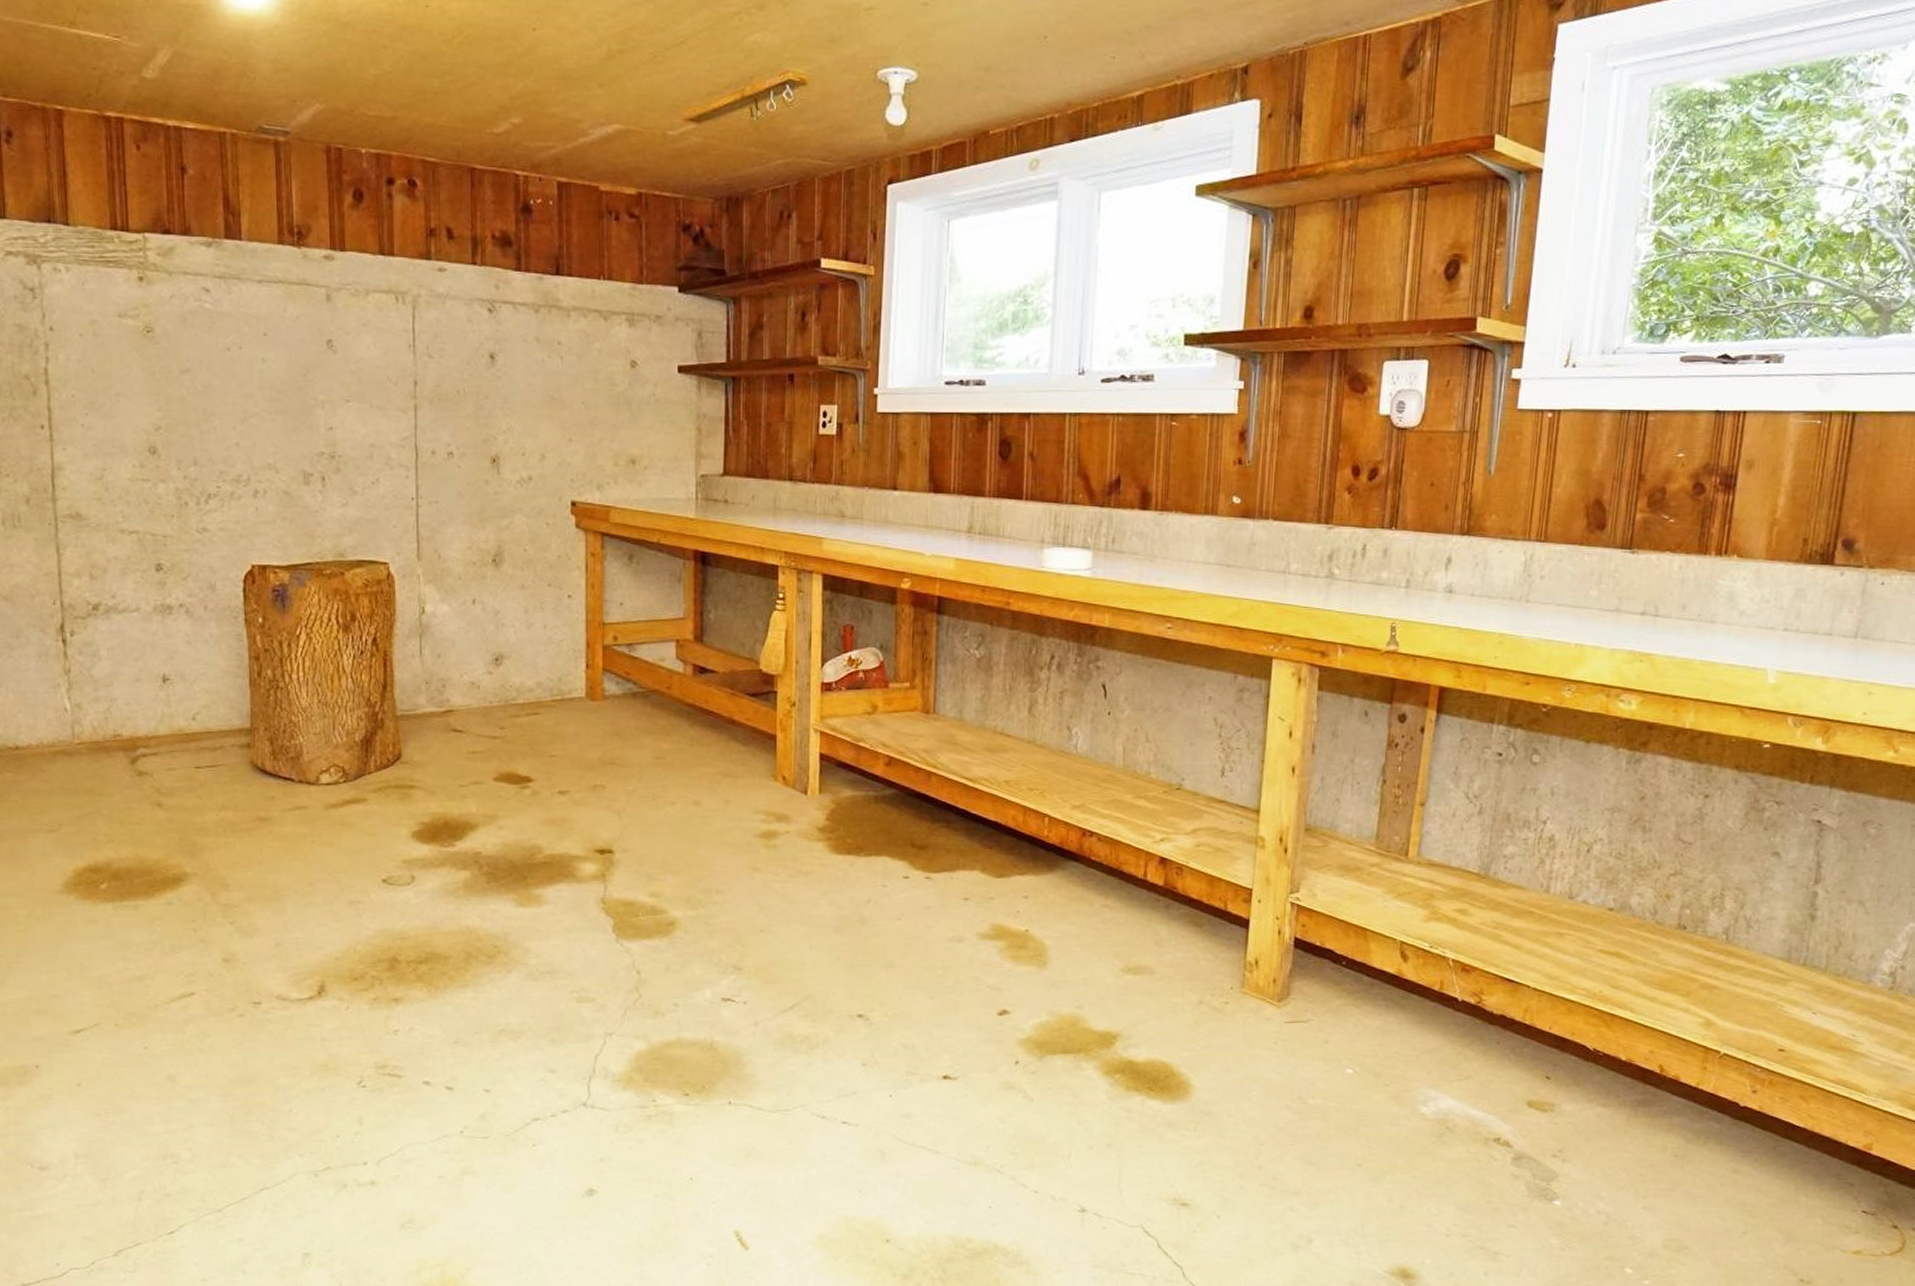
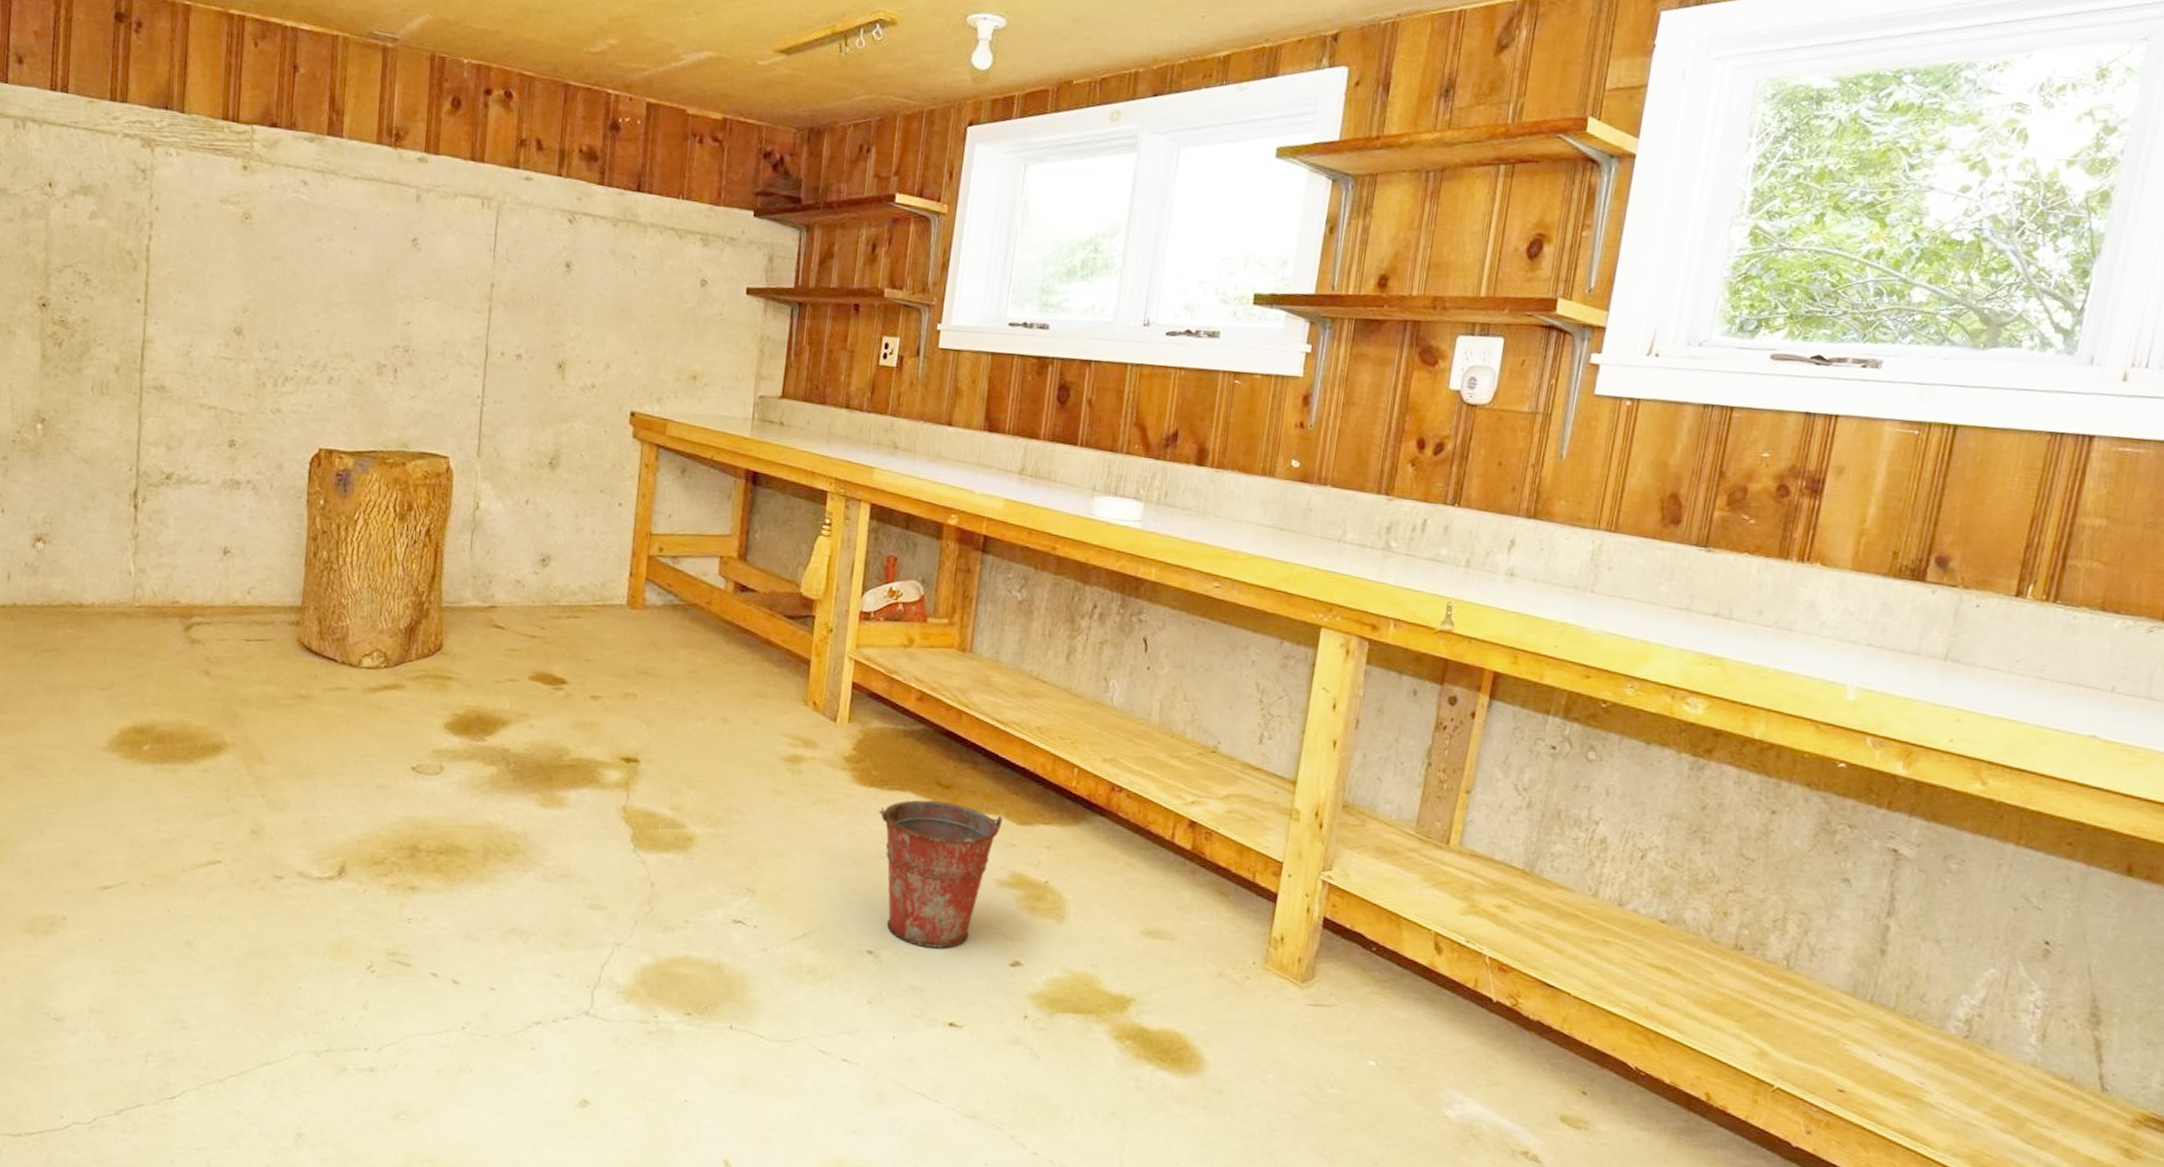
bucket: none [856,863,979,1006] -> present [878,799,1002,949]

